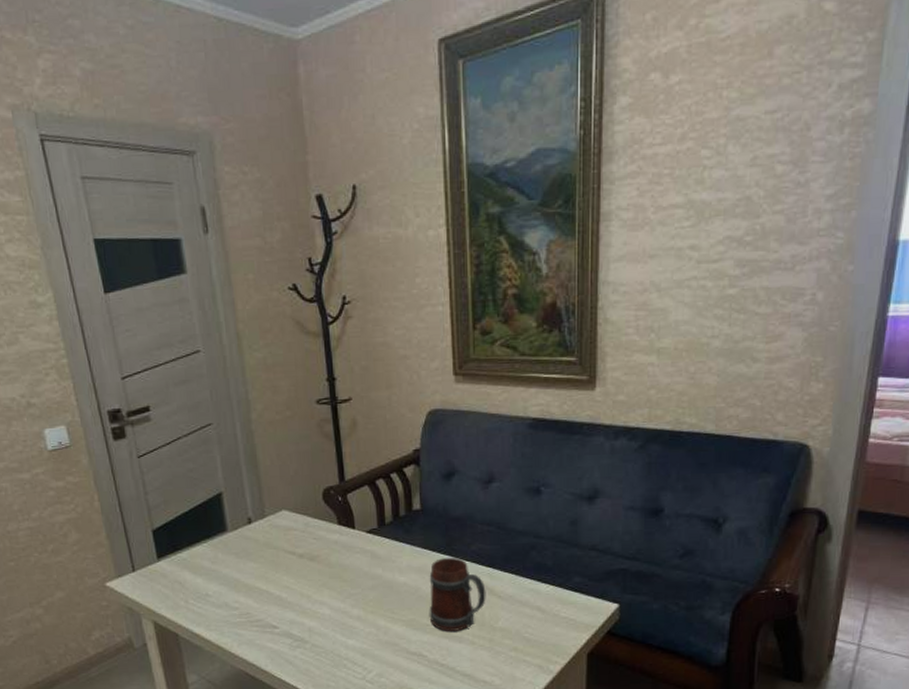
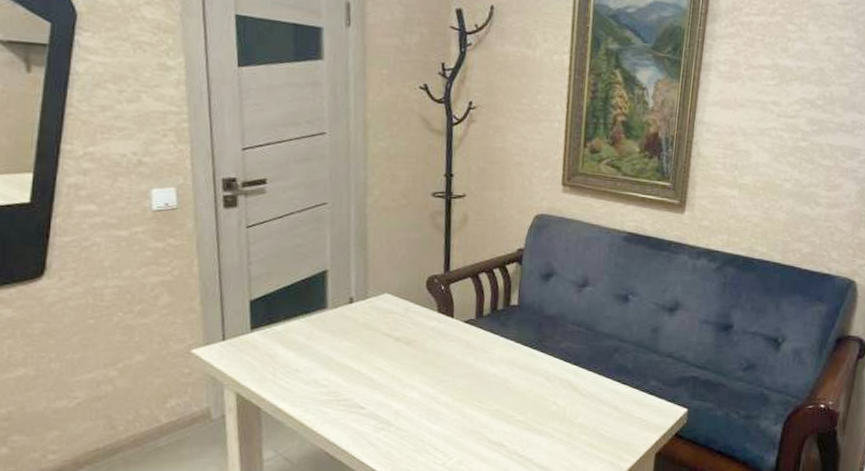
mug: present [429,558,486,632] -> none [514,353,570,425]

